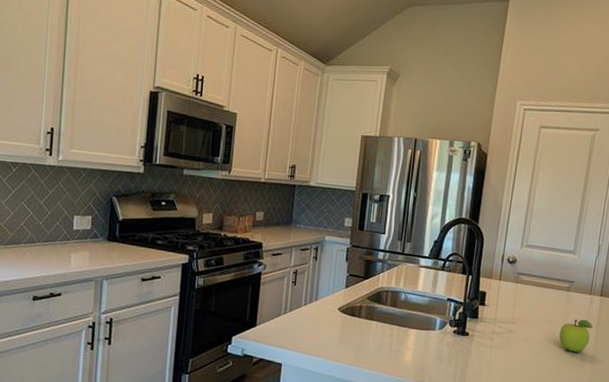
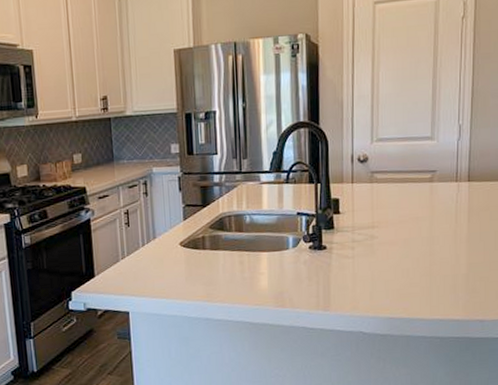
fruit: present [559,318,594,353] -> none [426,210,464,249]

